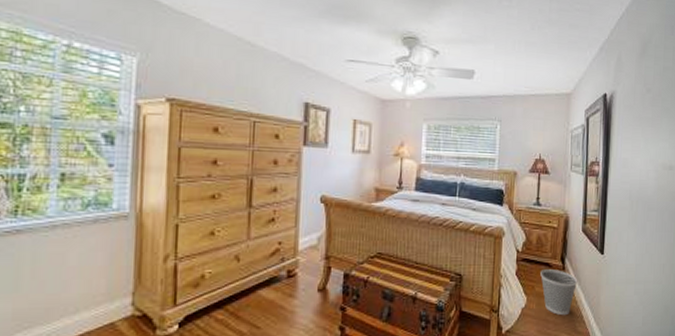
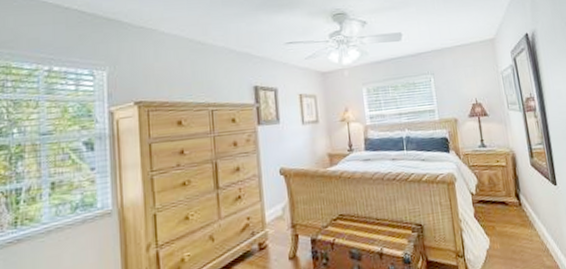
wastebasket: present [540,268,578,316] -> none [498,206,537,252]

